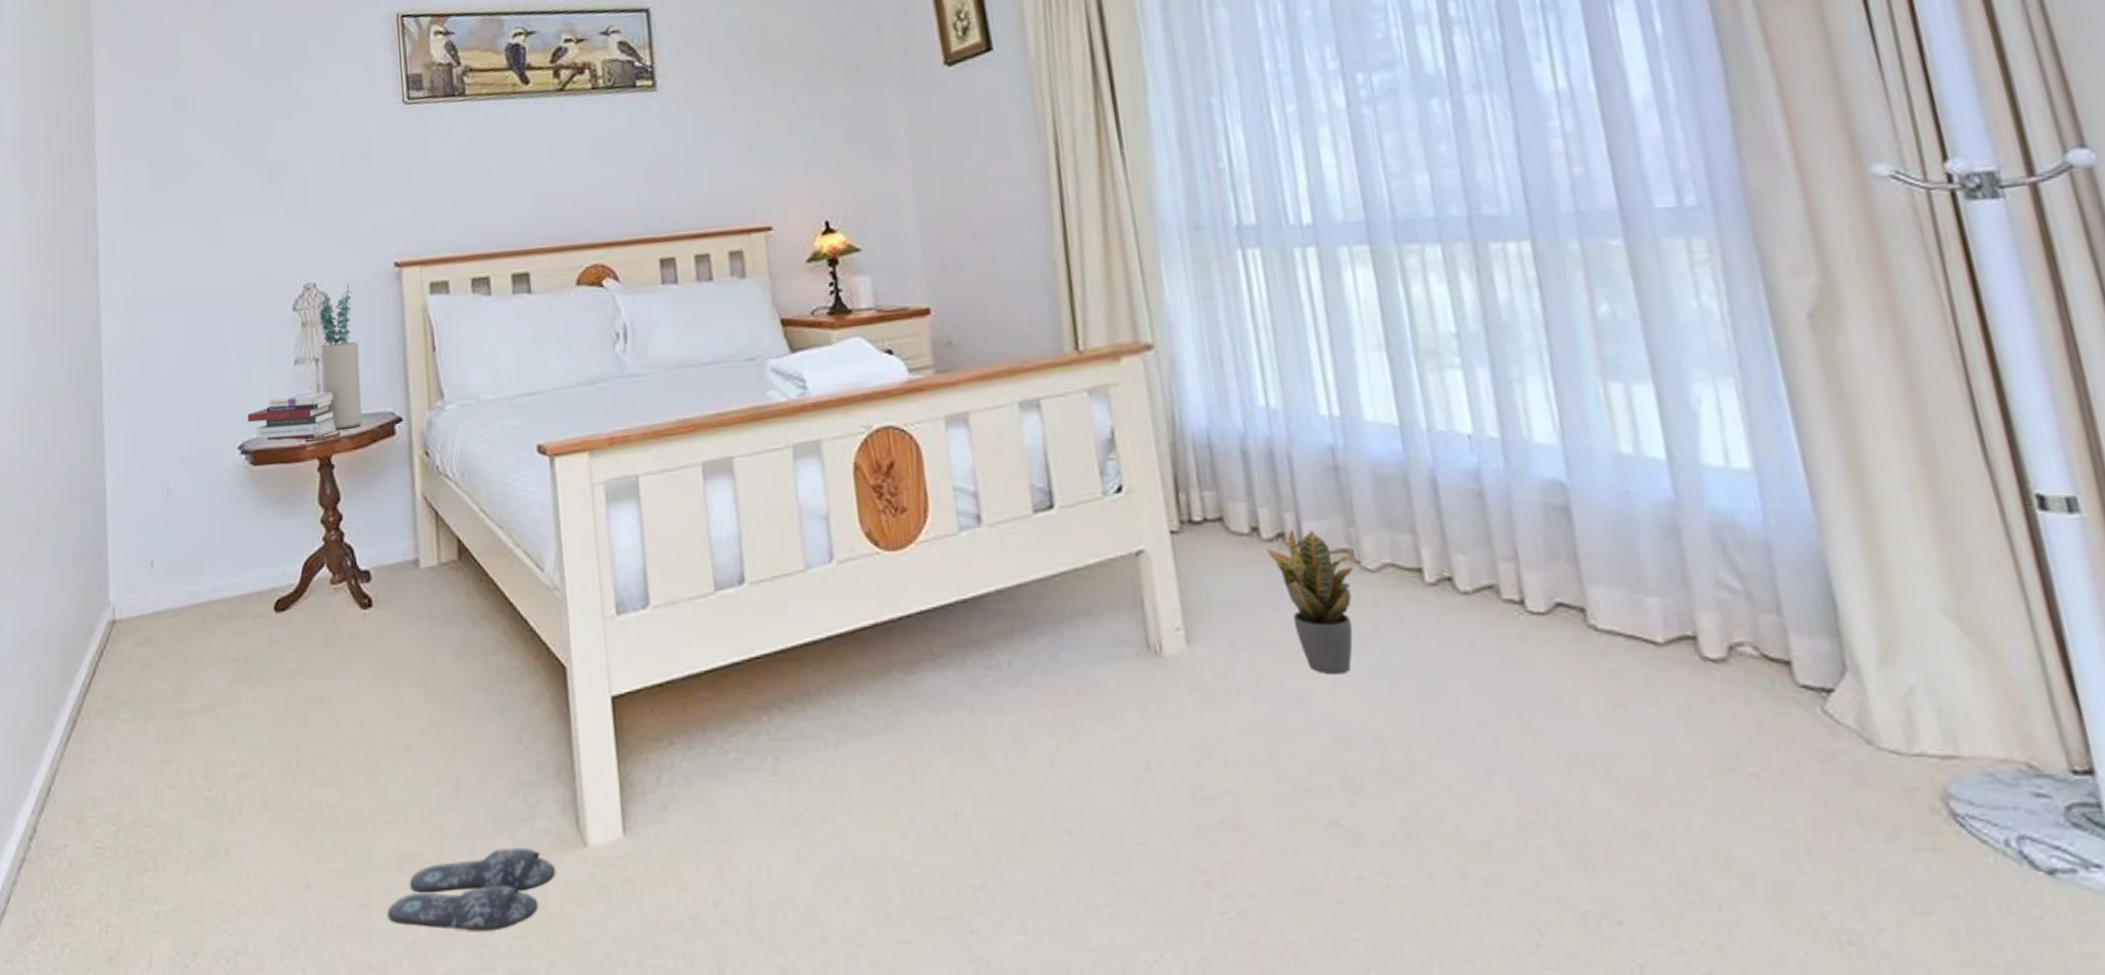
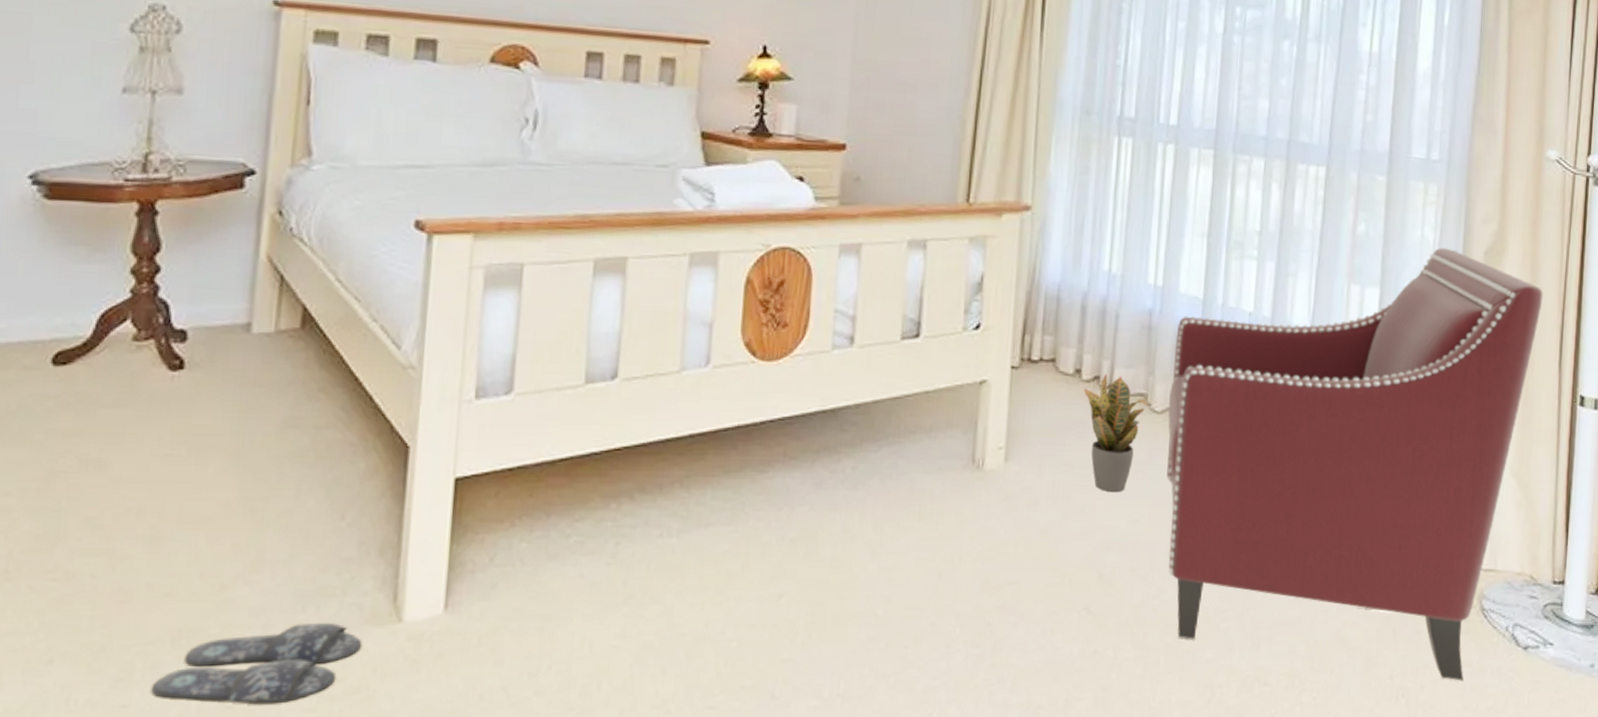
books: present [247,391,336,440] -> none [47,125,171,179]
vase: present [319,283,362,430] -> none [156,13,214,174]
armchair: none [1372,317,1951,922] -> present [1167,247,1543,681]

